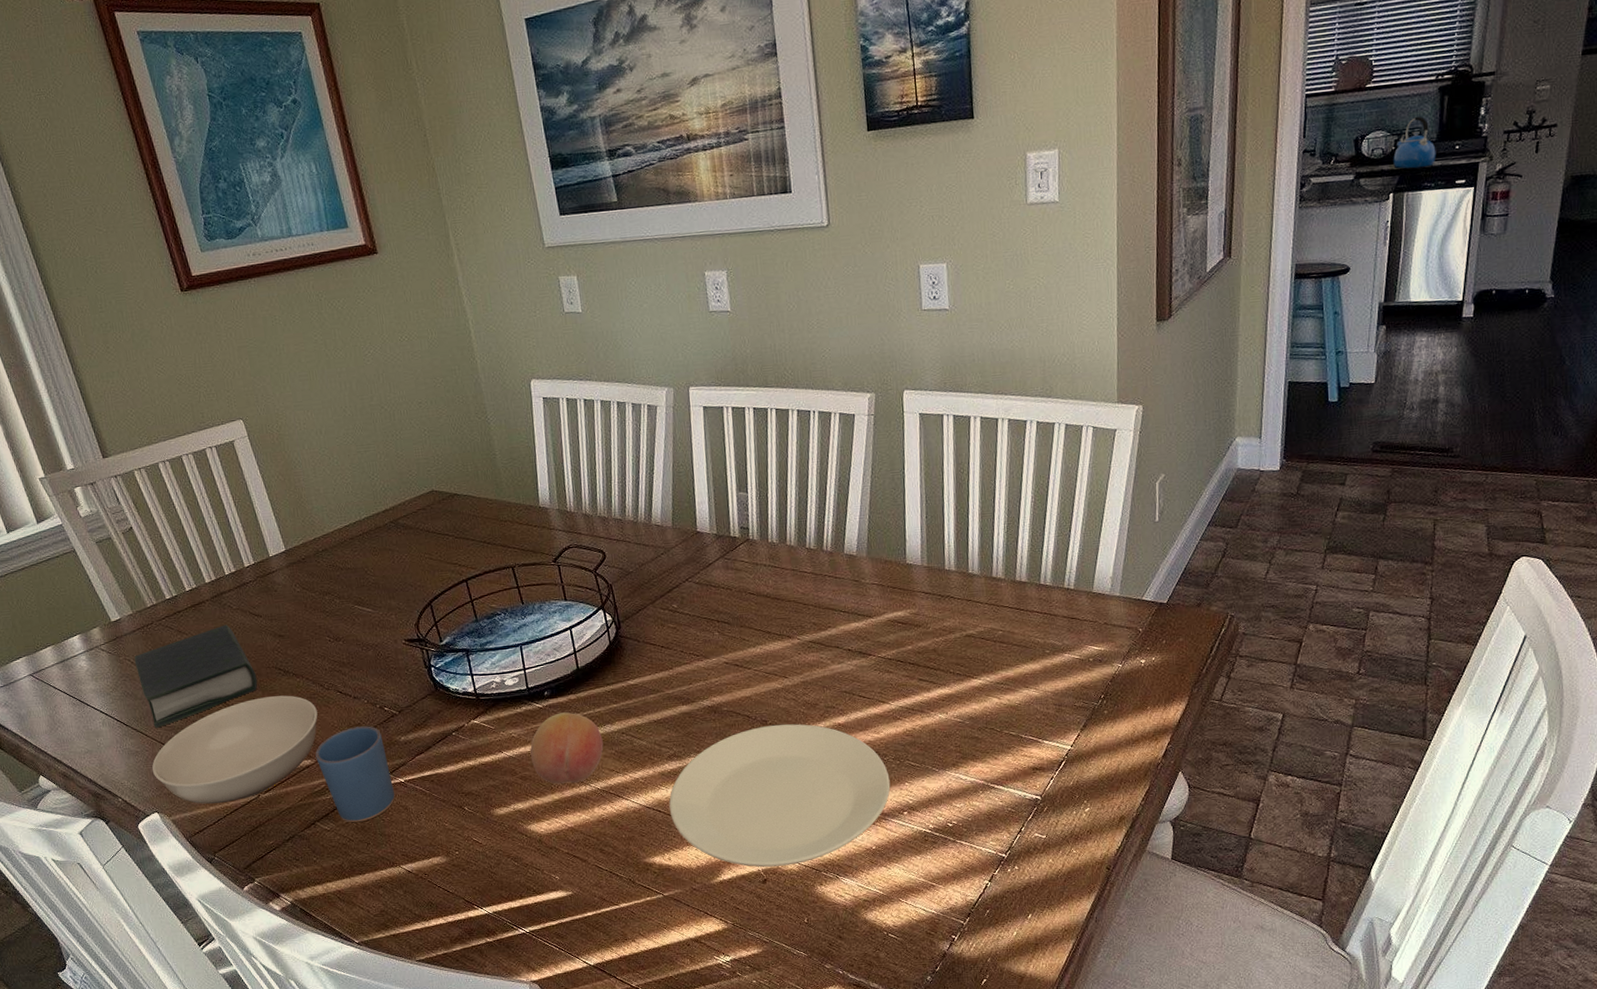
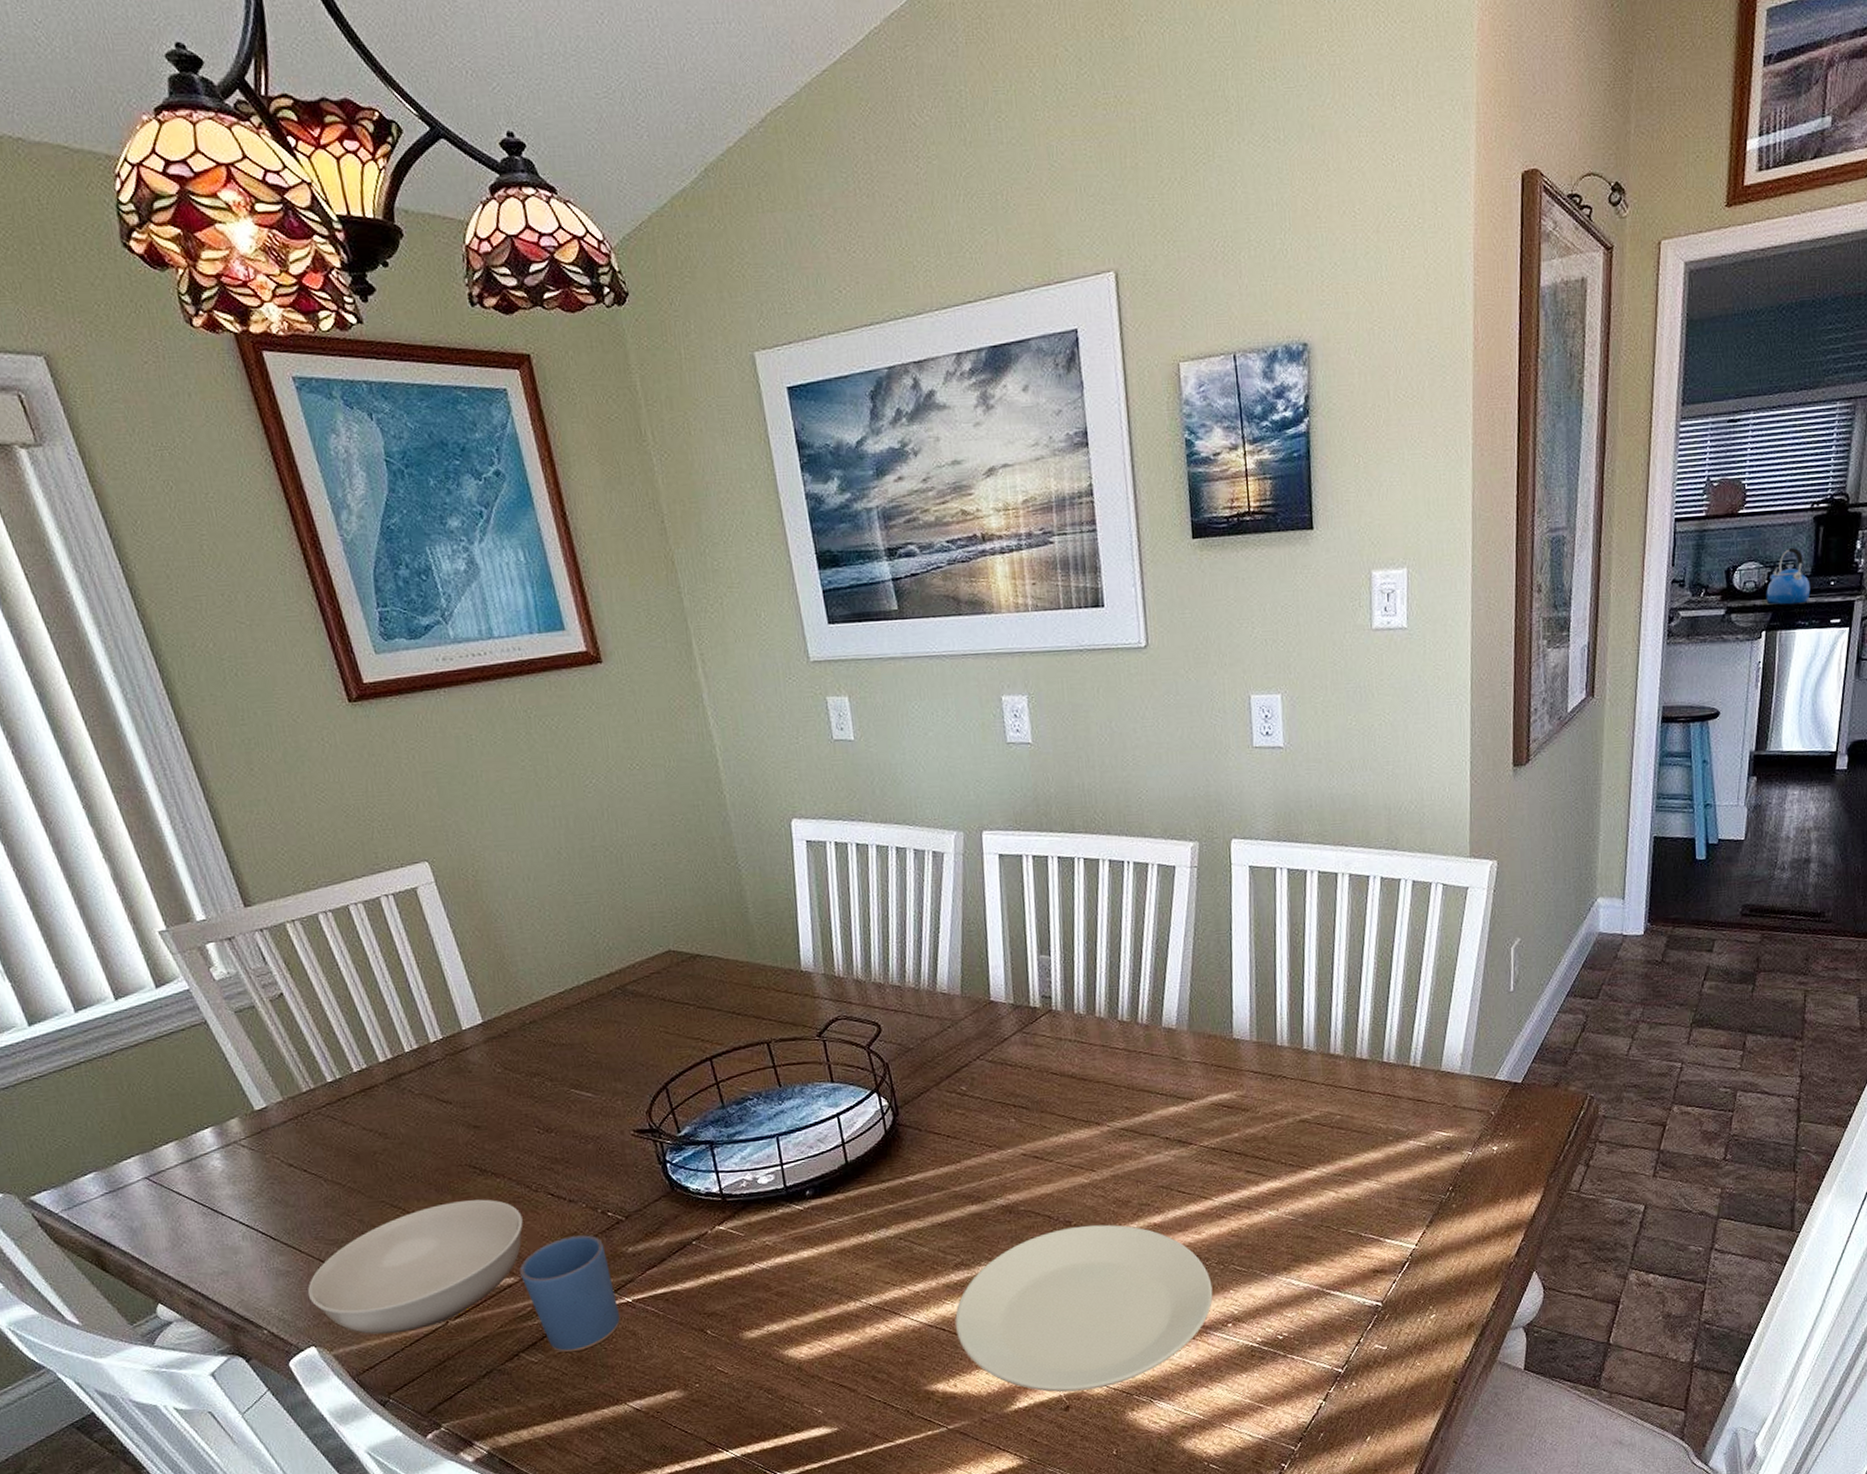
book: present [134,624,258,728] -> none [284,1113,446,1242]
fruit: present [530,712,604,784] -> none [787,1215,877,1301]

